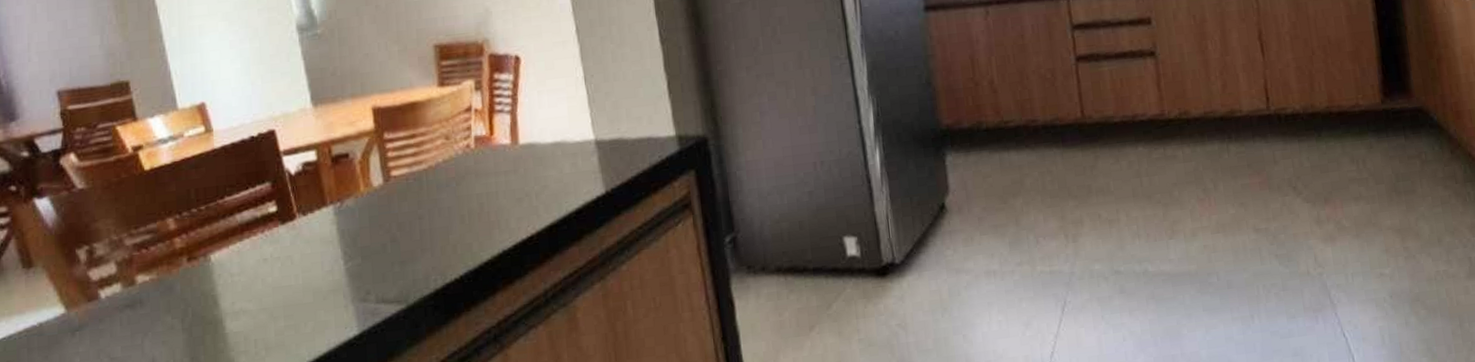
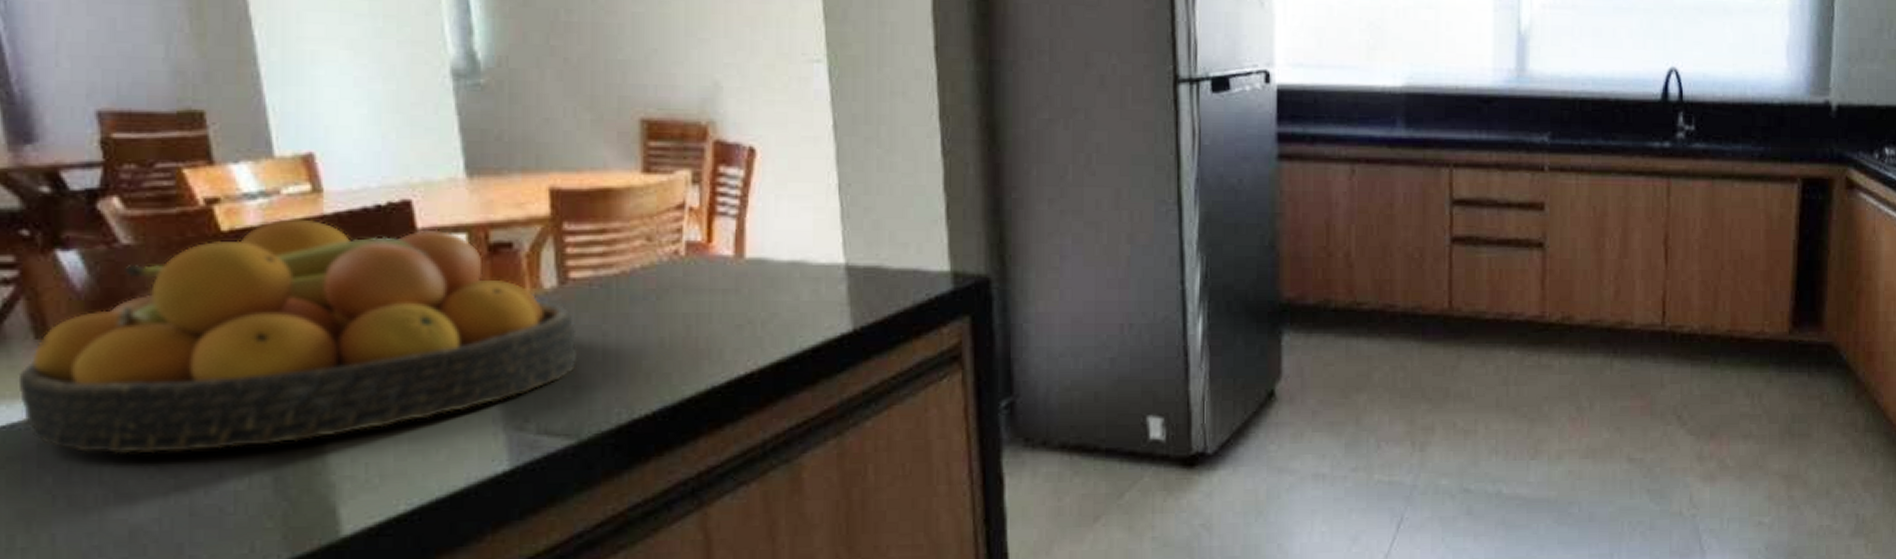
fruit bowl: none [12,150,402,352] -> present [18,218,578,454]

